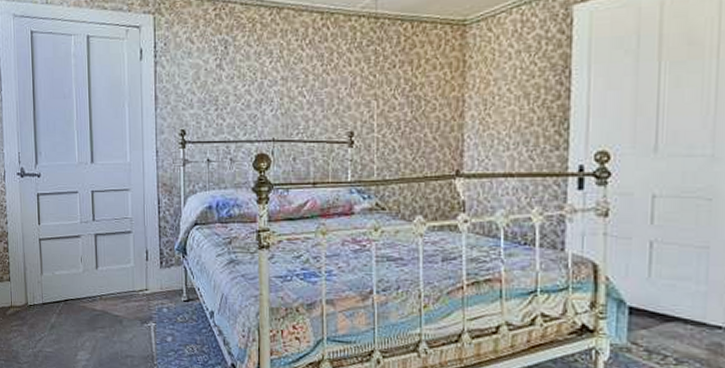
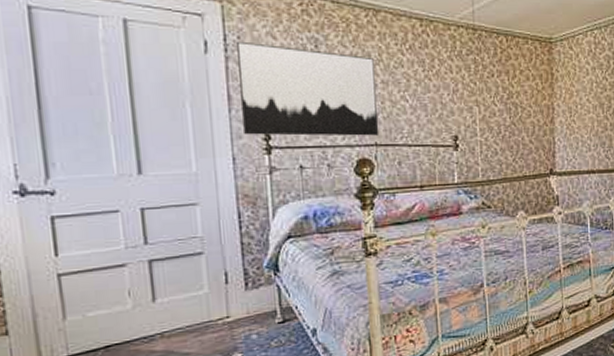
wall art: none [162,47,277,132] -> present [235,41,380,136]

